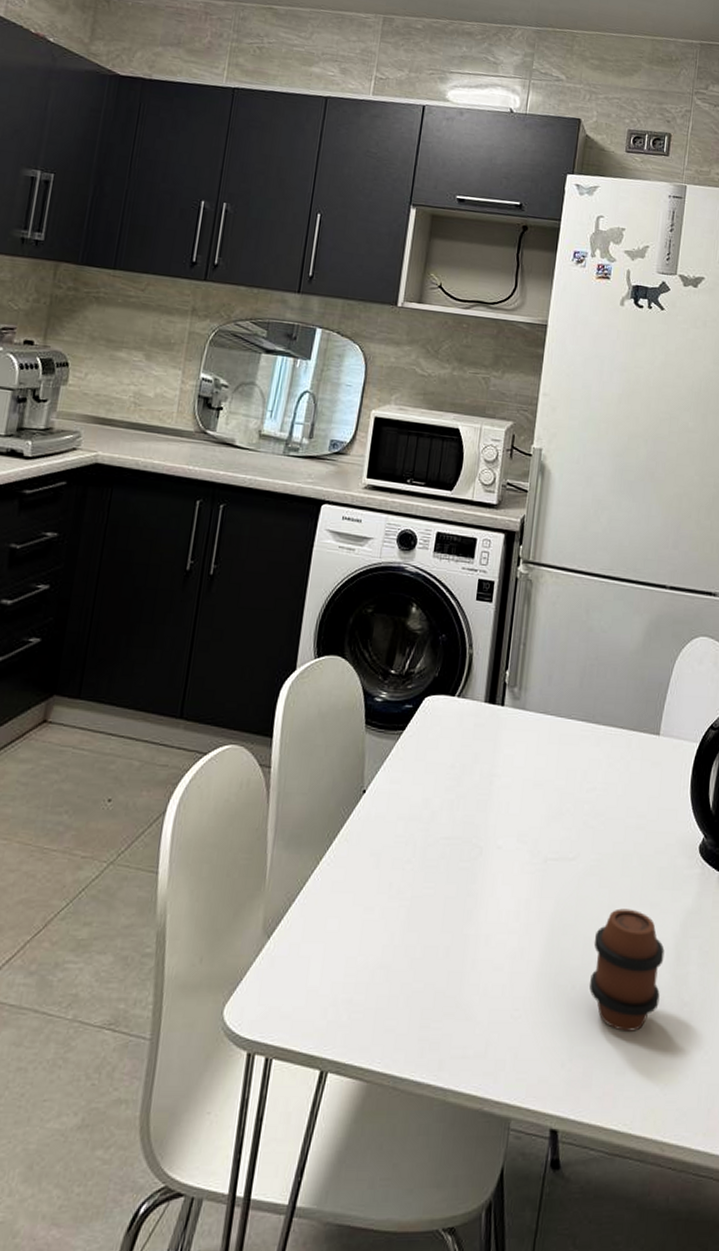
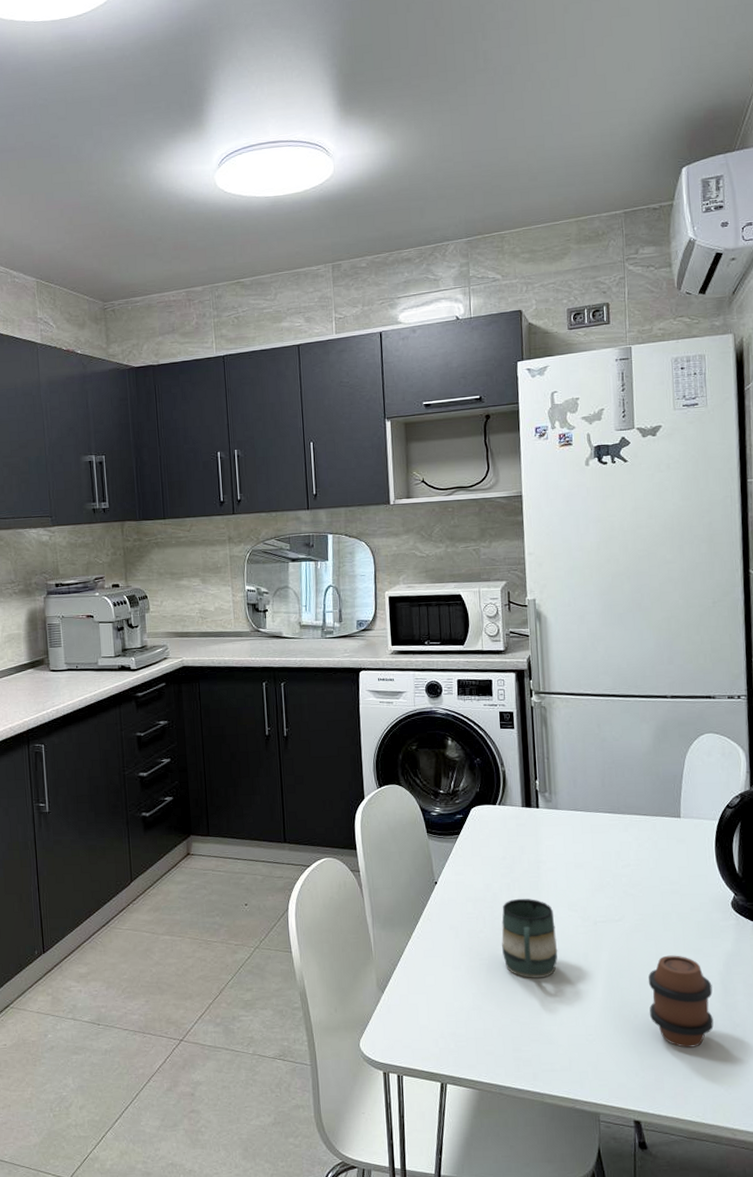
mug: none [429,820,499,929] -> present [501,898,558,978]

